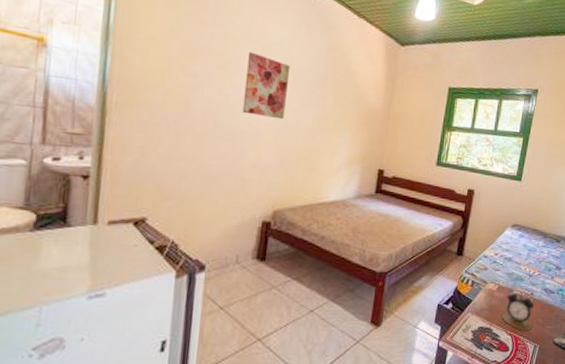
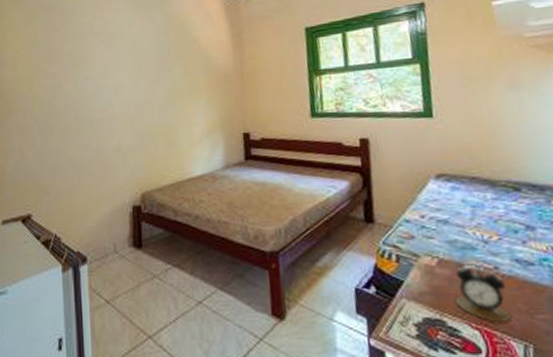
wall art: present [242,51,291,120] -> none [94,43,136,102]

